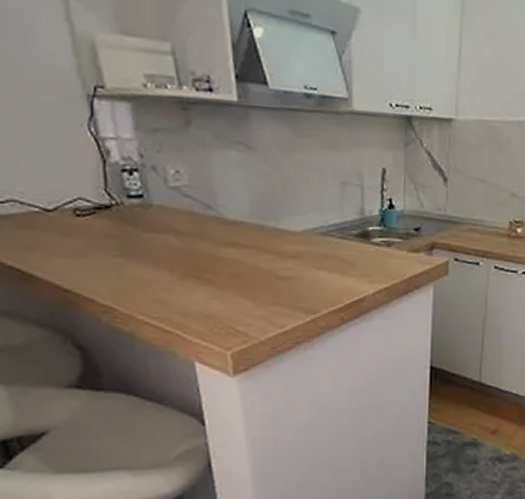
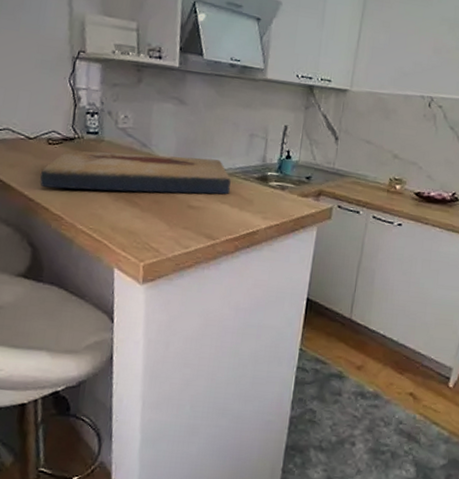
fish fossil: none [72,216,325,272] -> present [40,150,231,195]

